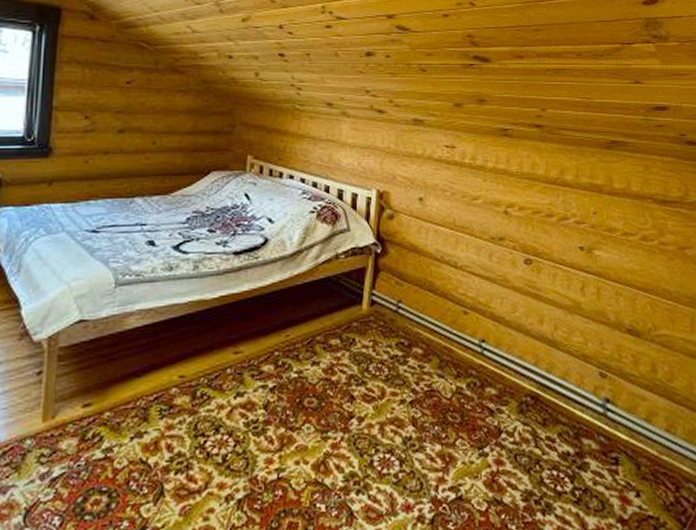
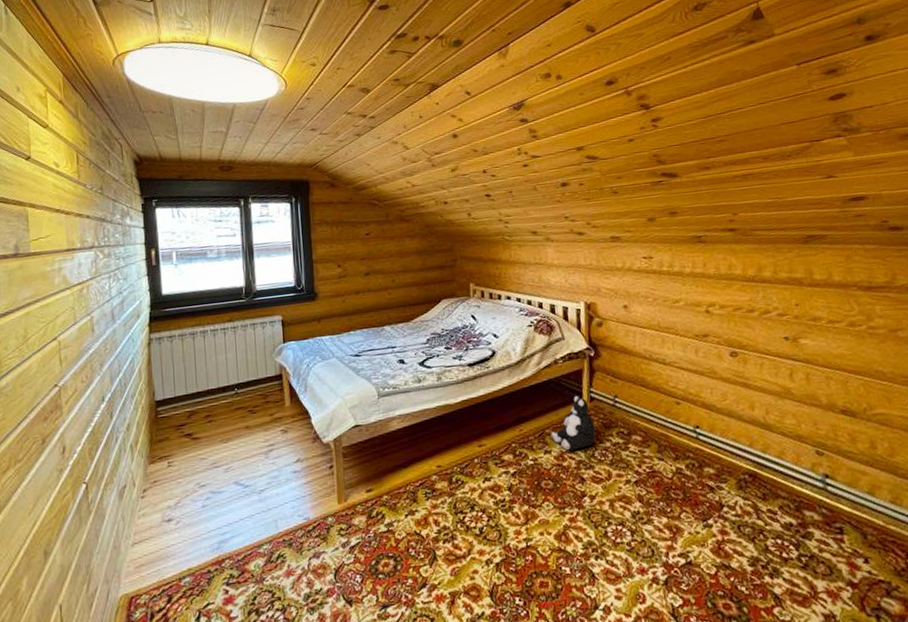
plush toy: none [321,297,373,363] -> present [550,395,596,451]

